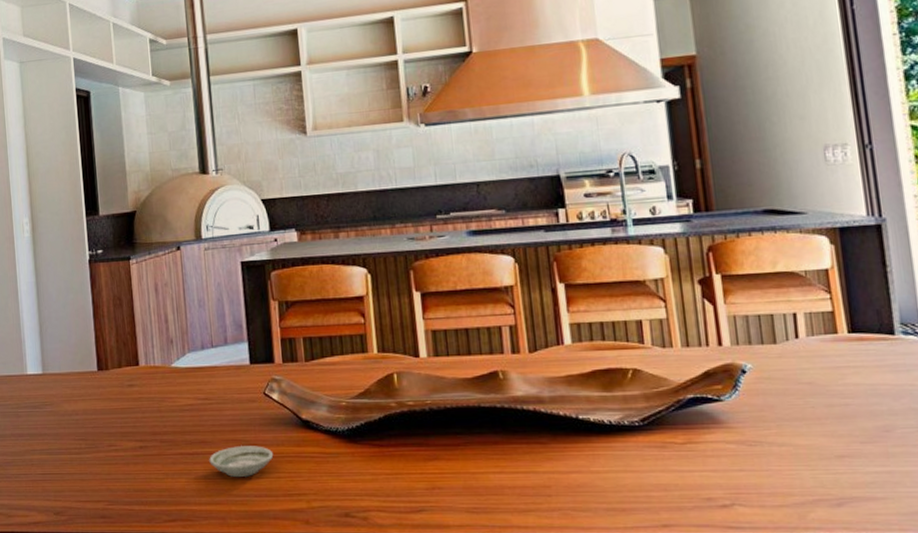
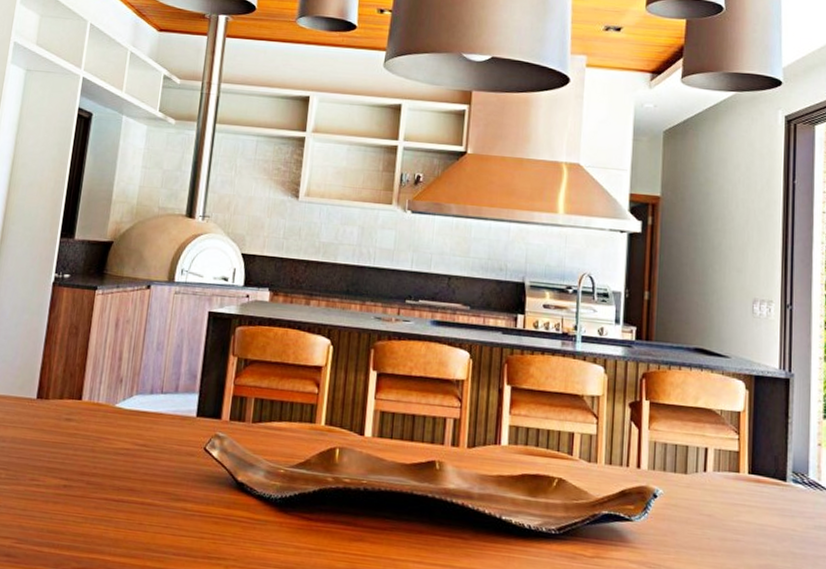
saucer: present [209,446,274,477] -> none [133,499,202,533]

